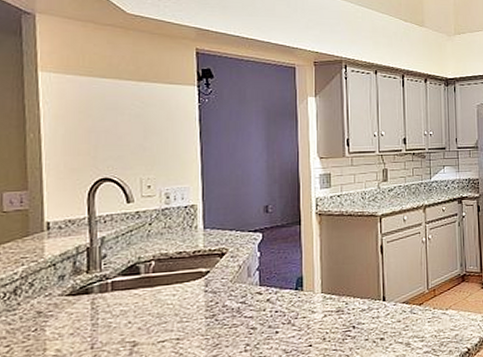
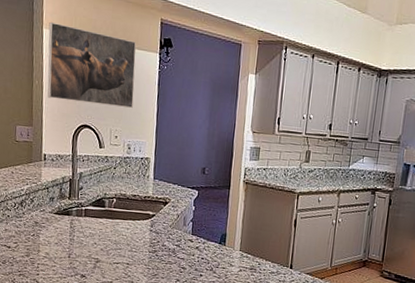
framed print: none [46,62,169,153] -> present [47,21,136,109]

